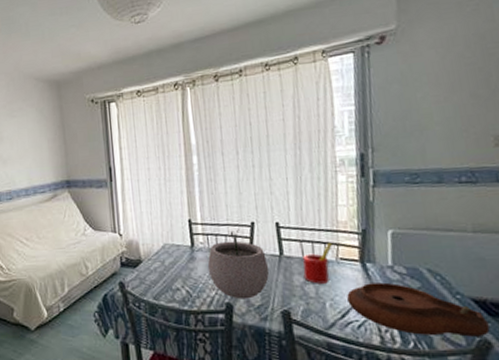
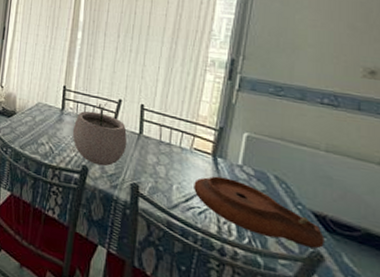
straw: present [302,242,332,284] -> none [157,132,189,168]

